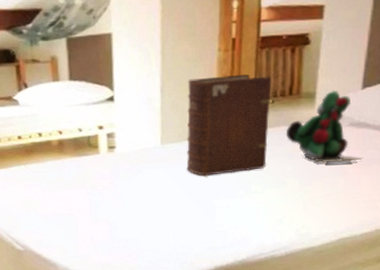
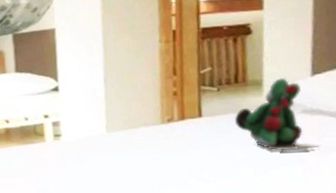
book: present [186,74,273,176] -> none [130,64,217,164]

